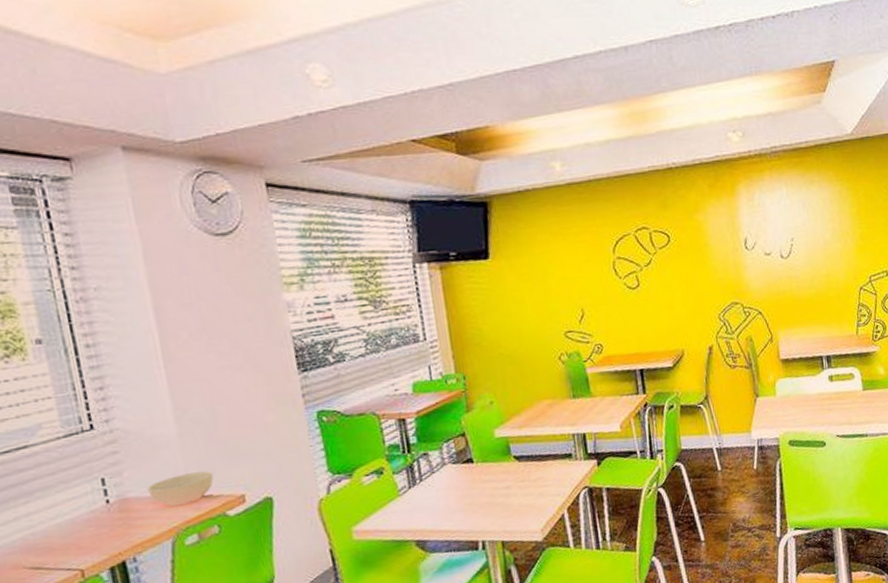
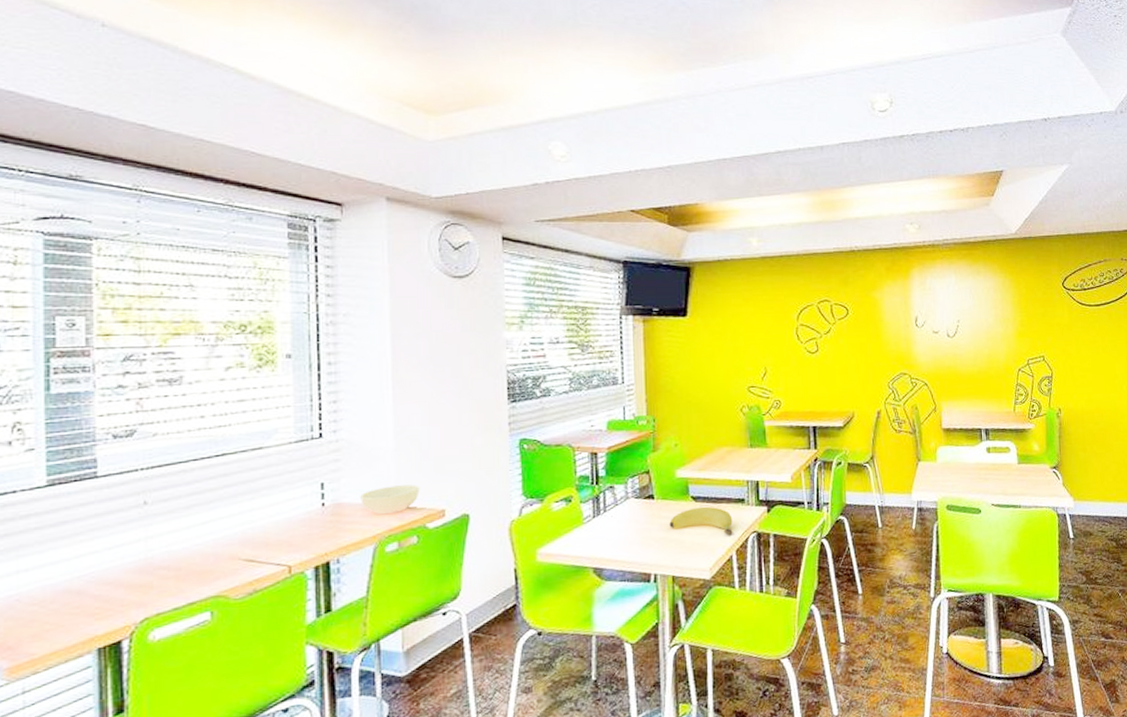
banana: none [492,465,563,494] -> present [669,507,733,536]

